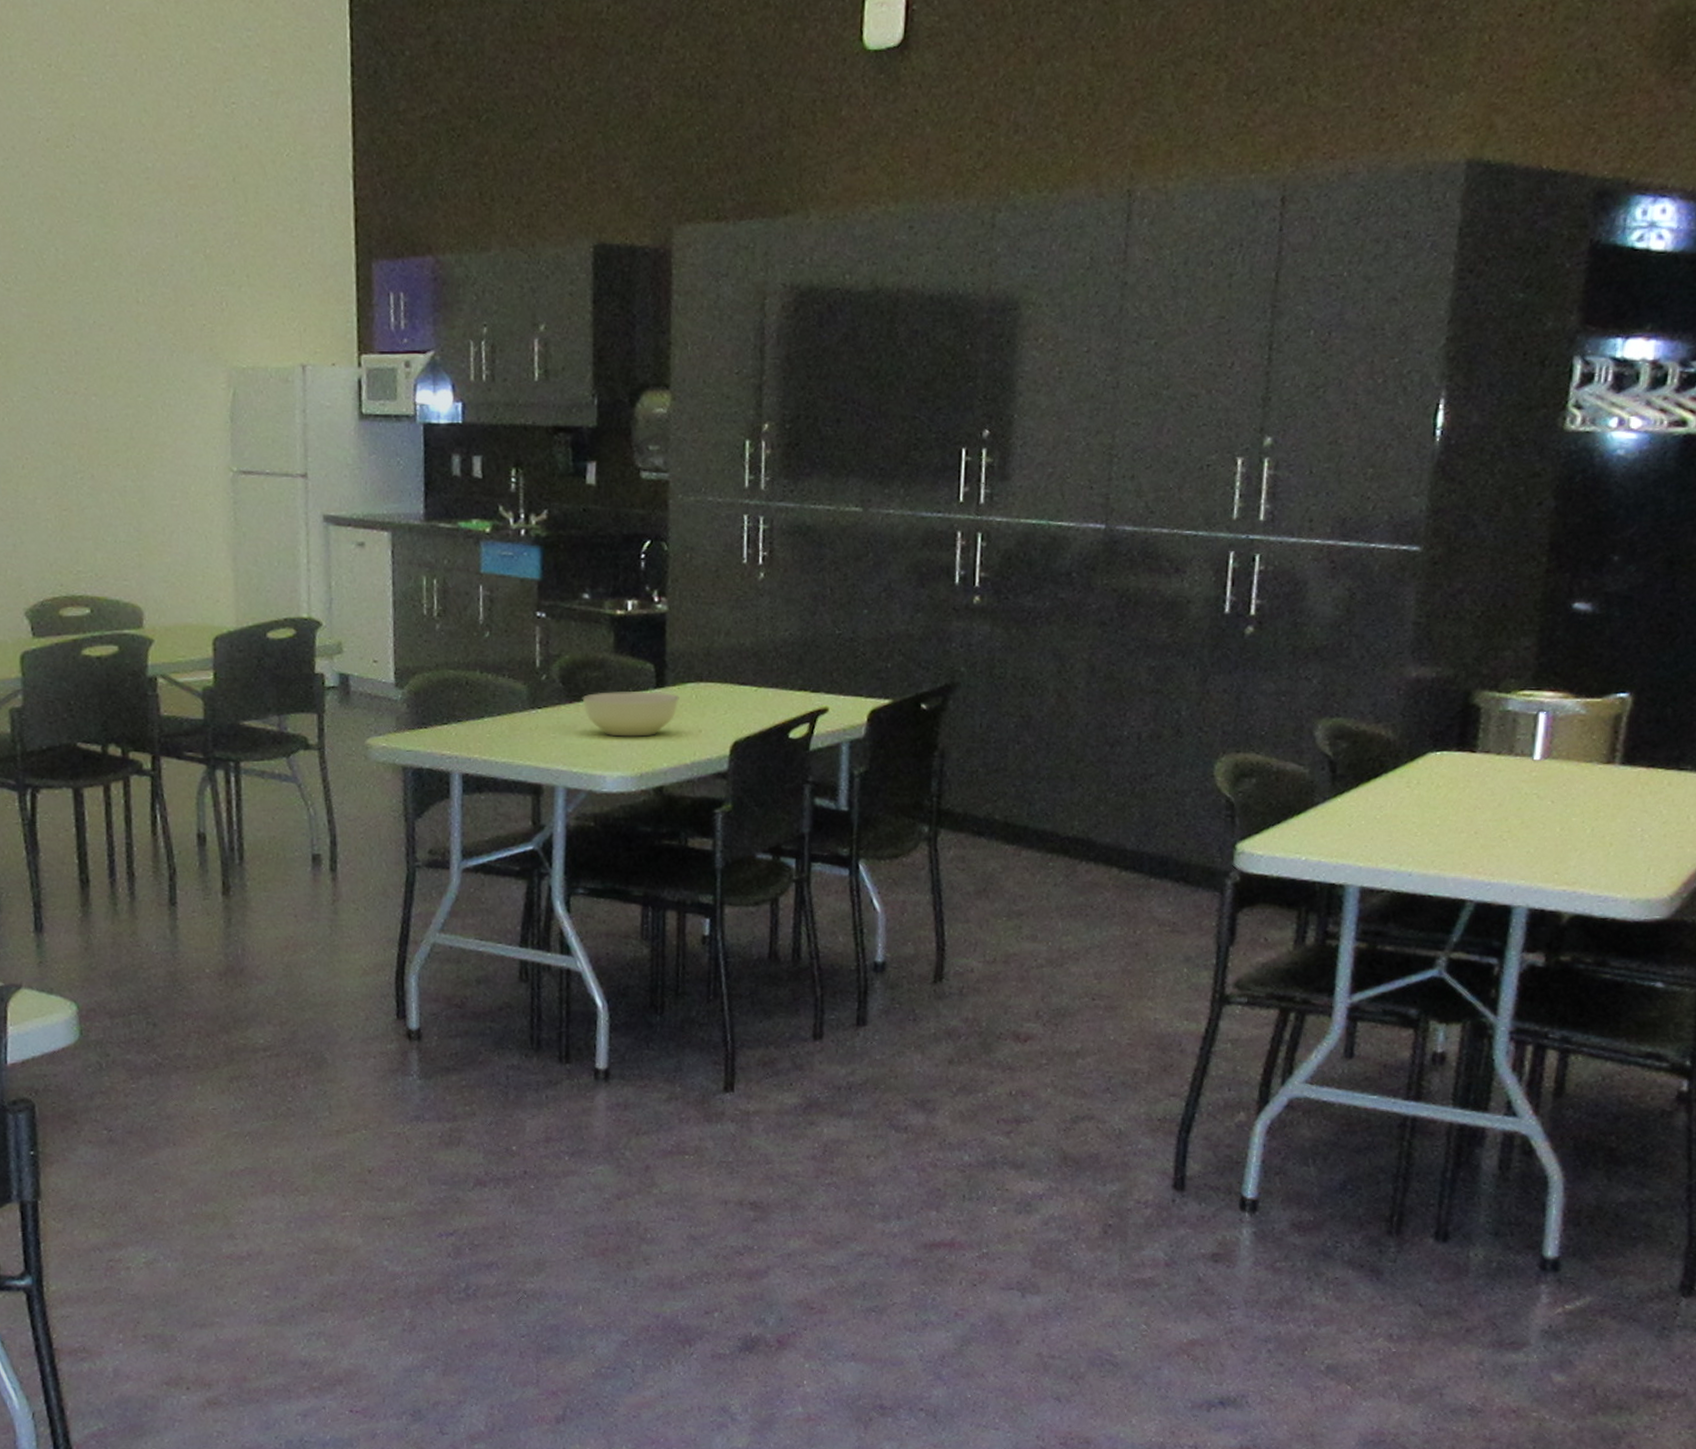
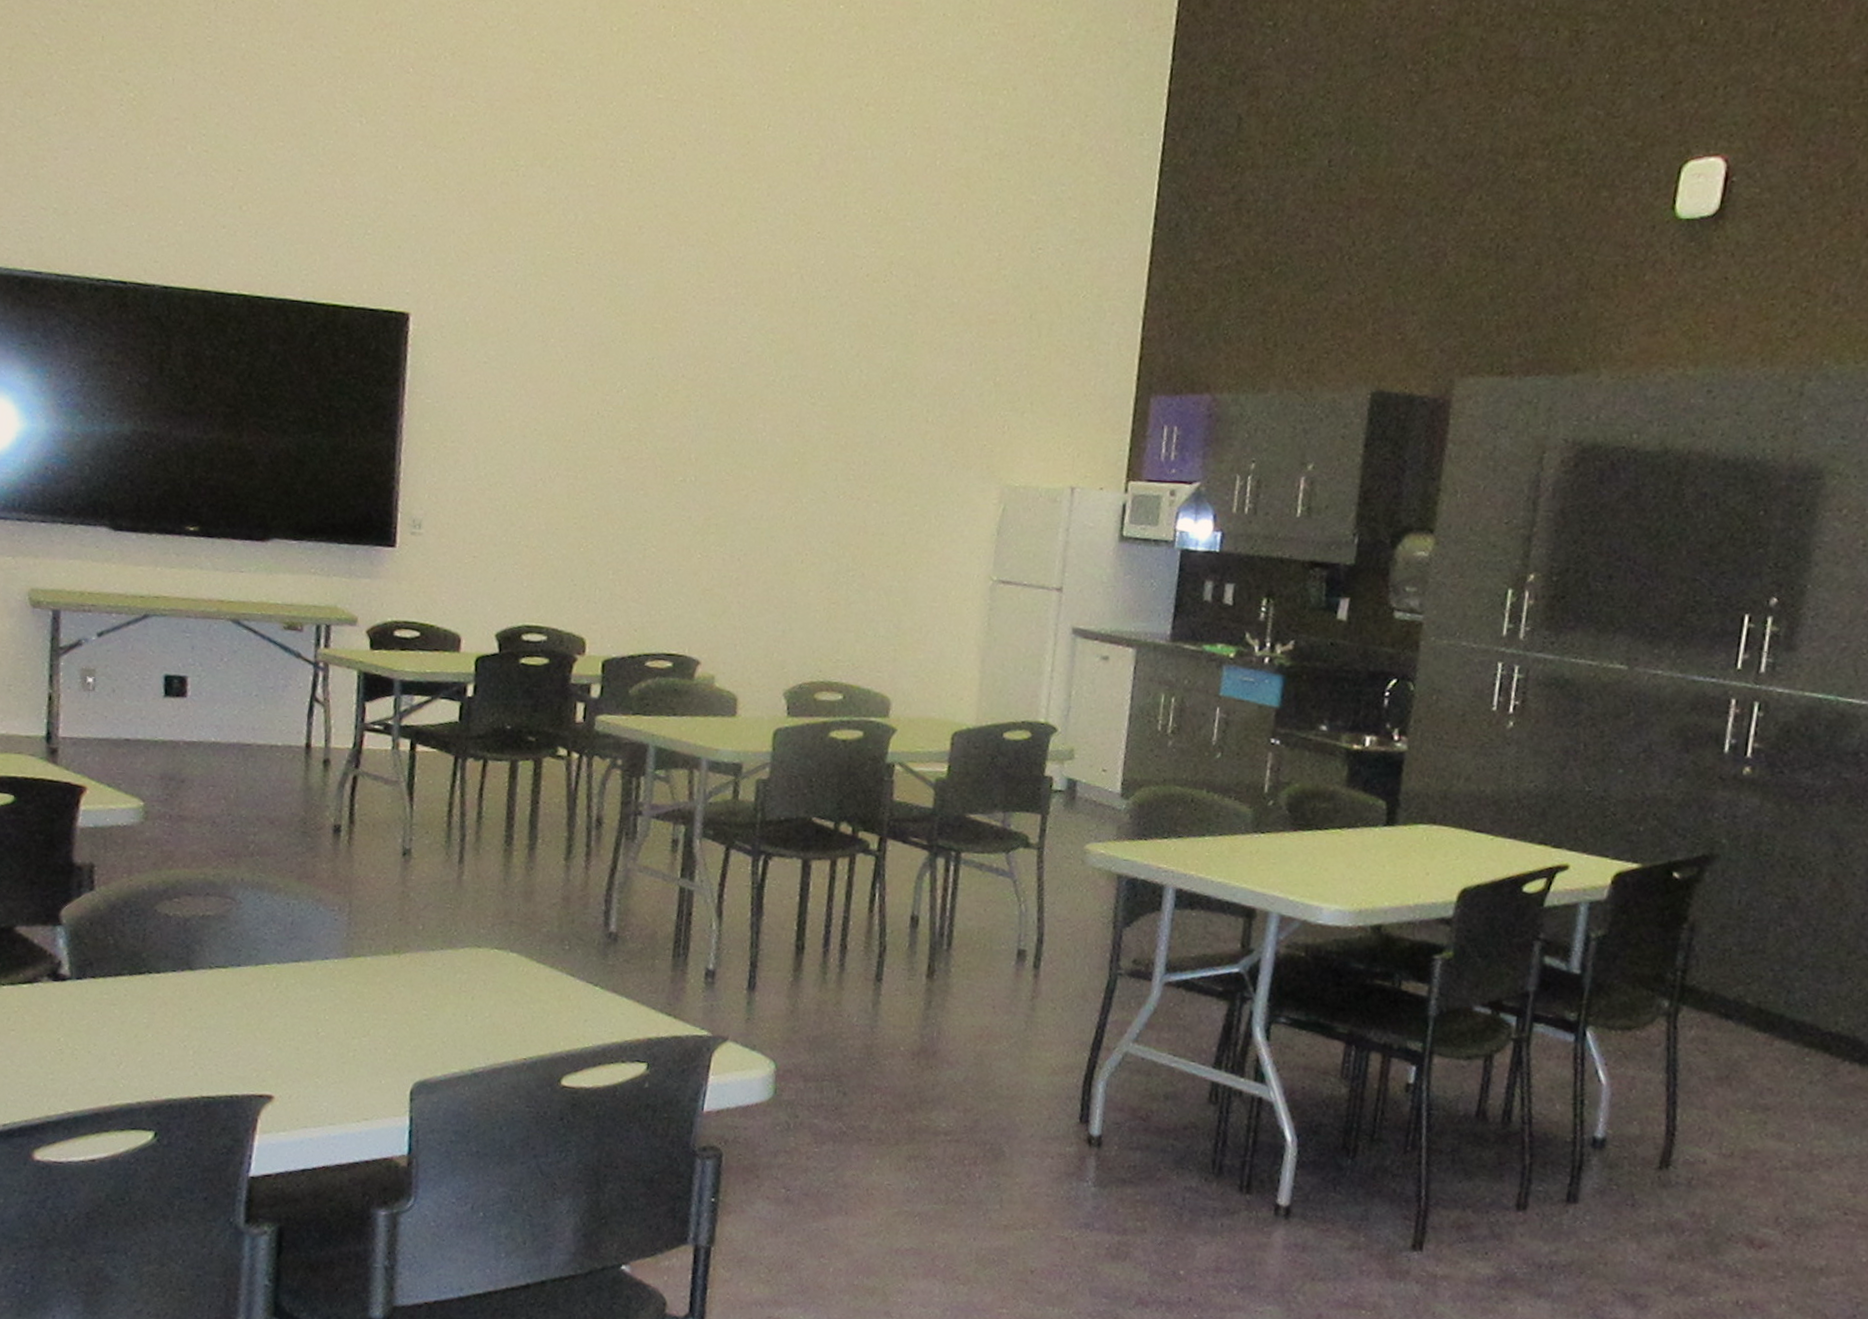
bowl: present [582,692,679,737] -> none [1307,824,1410,873]

